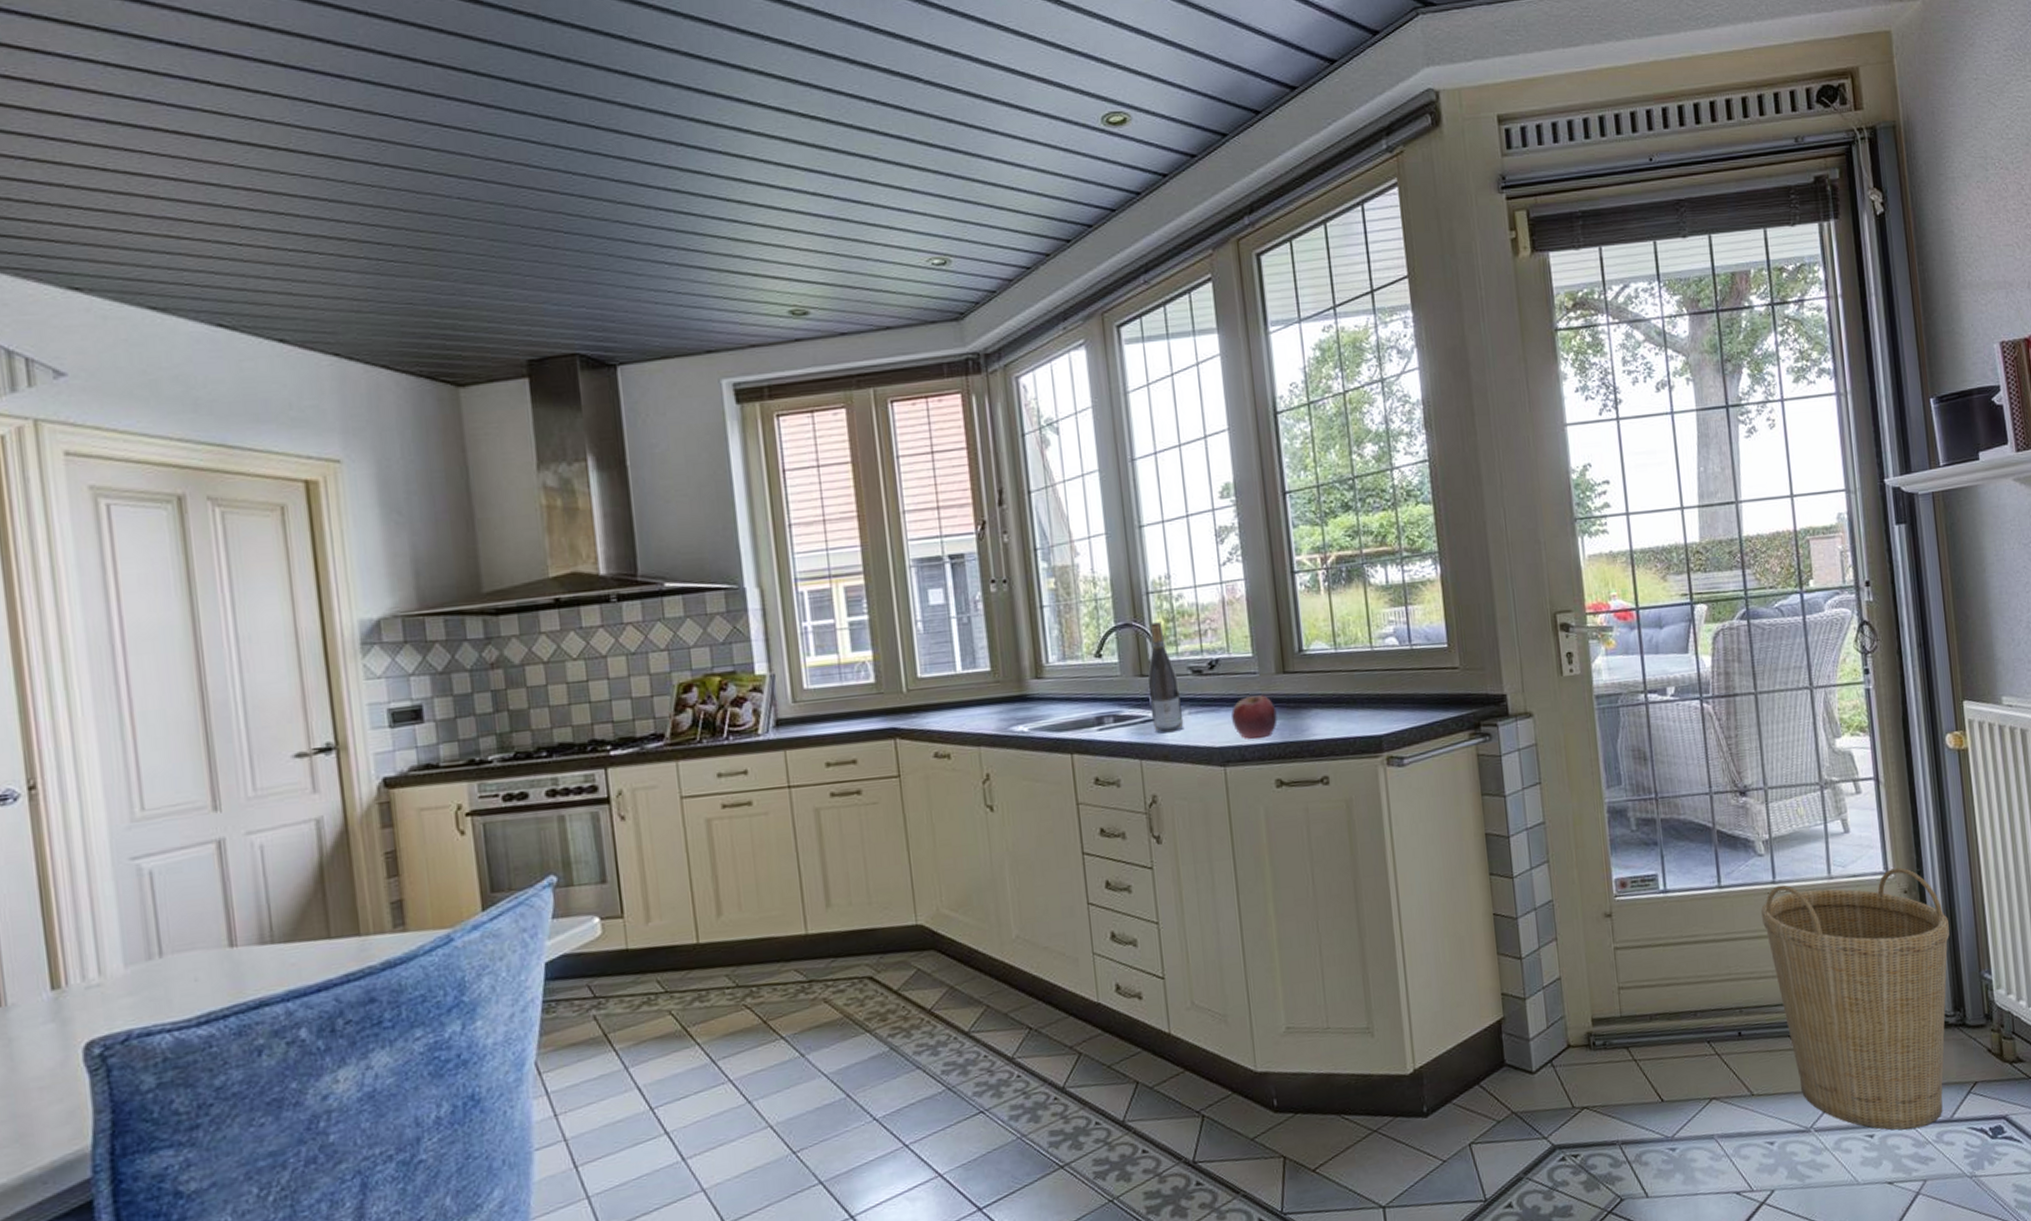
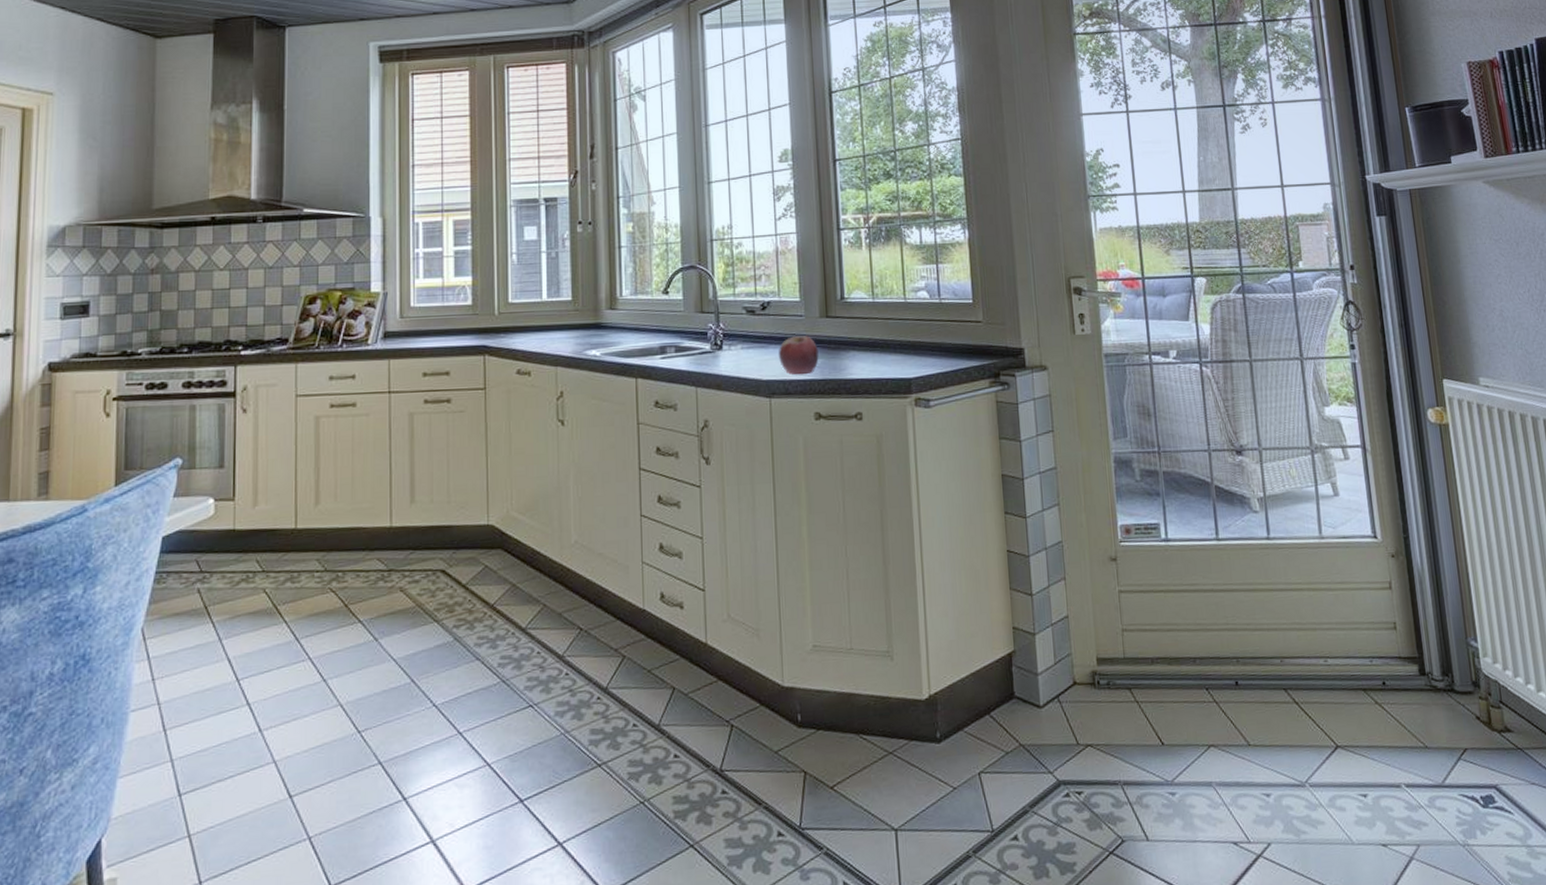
wine bottle: present [1147,622,1185,734] -> none [707,266,737,365]
basket: present [1761,867,1950,1130] -> none [1257,532,1436,792]

